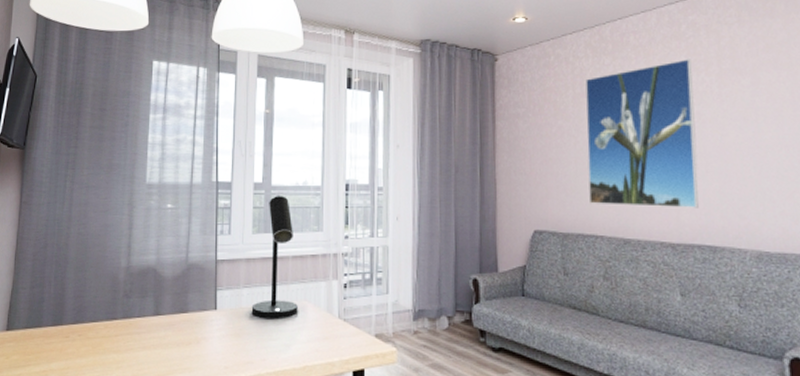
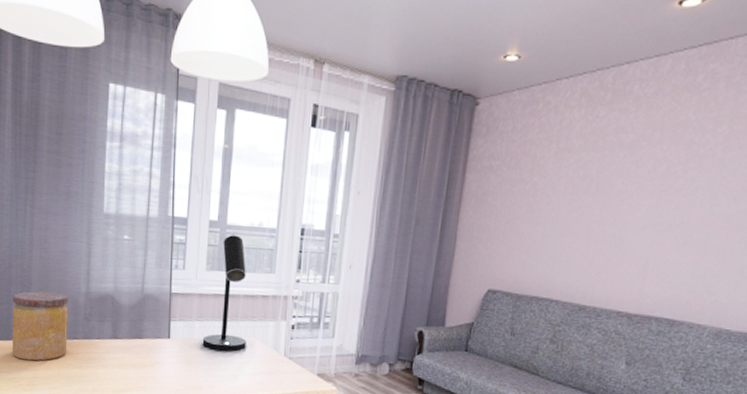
jar: none [42,269,107,349] -> present [12,291,68,361]
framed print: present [586,59,699,208] -> none [551,115,700,280]

